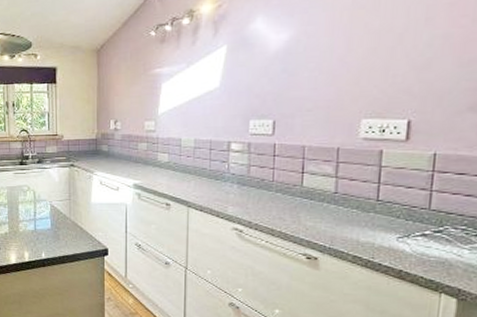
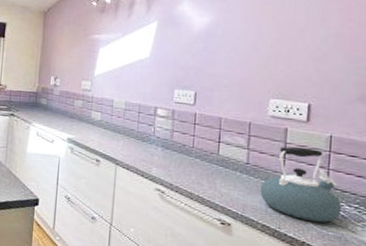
kettle: none [351,169,447,249] -> present [260,146,342,223]

